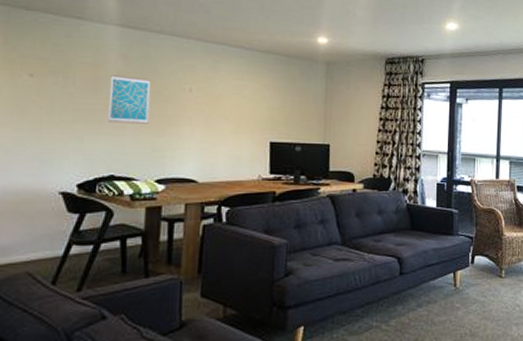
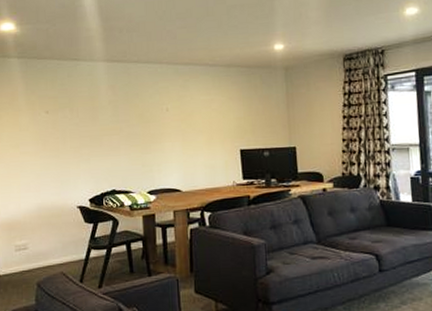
wall art: present [108,75,152,124] -> none [103,103,137,145]

